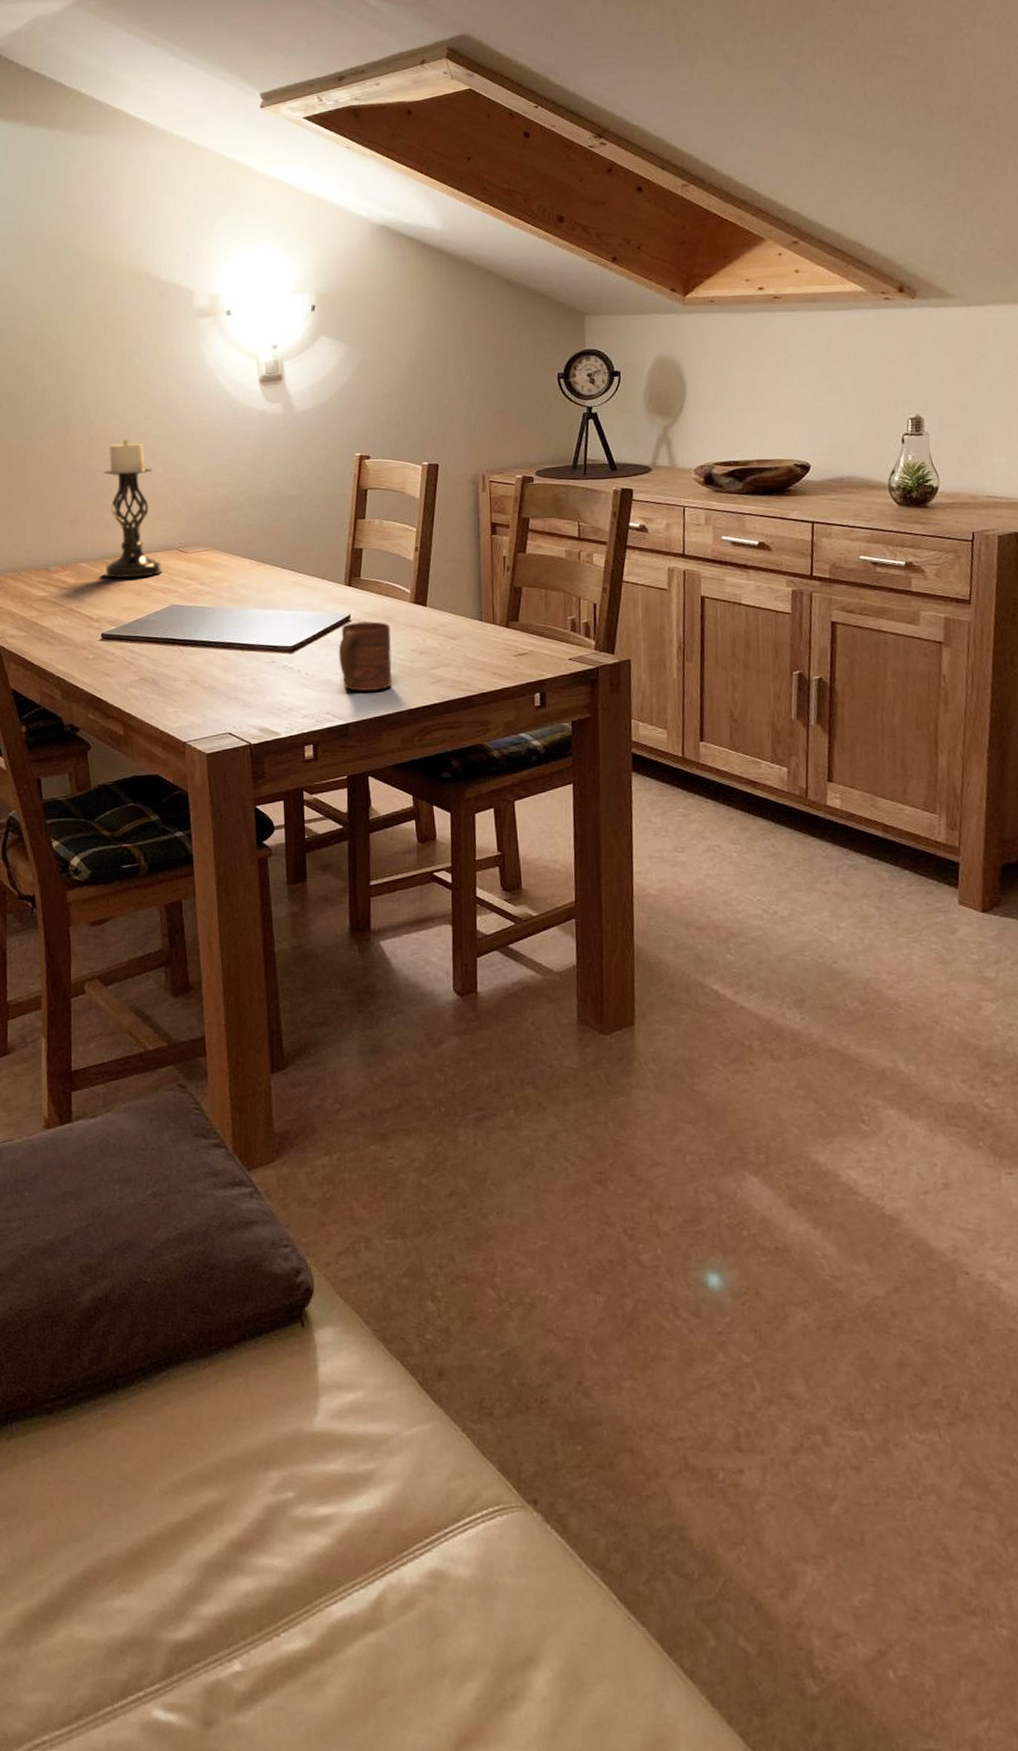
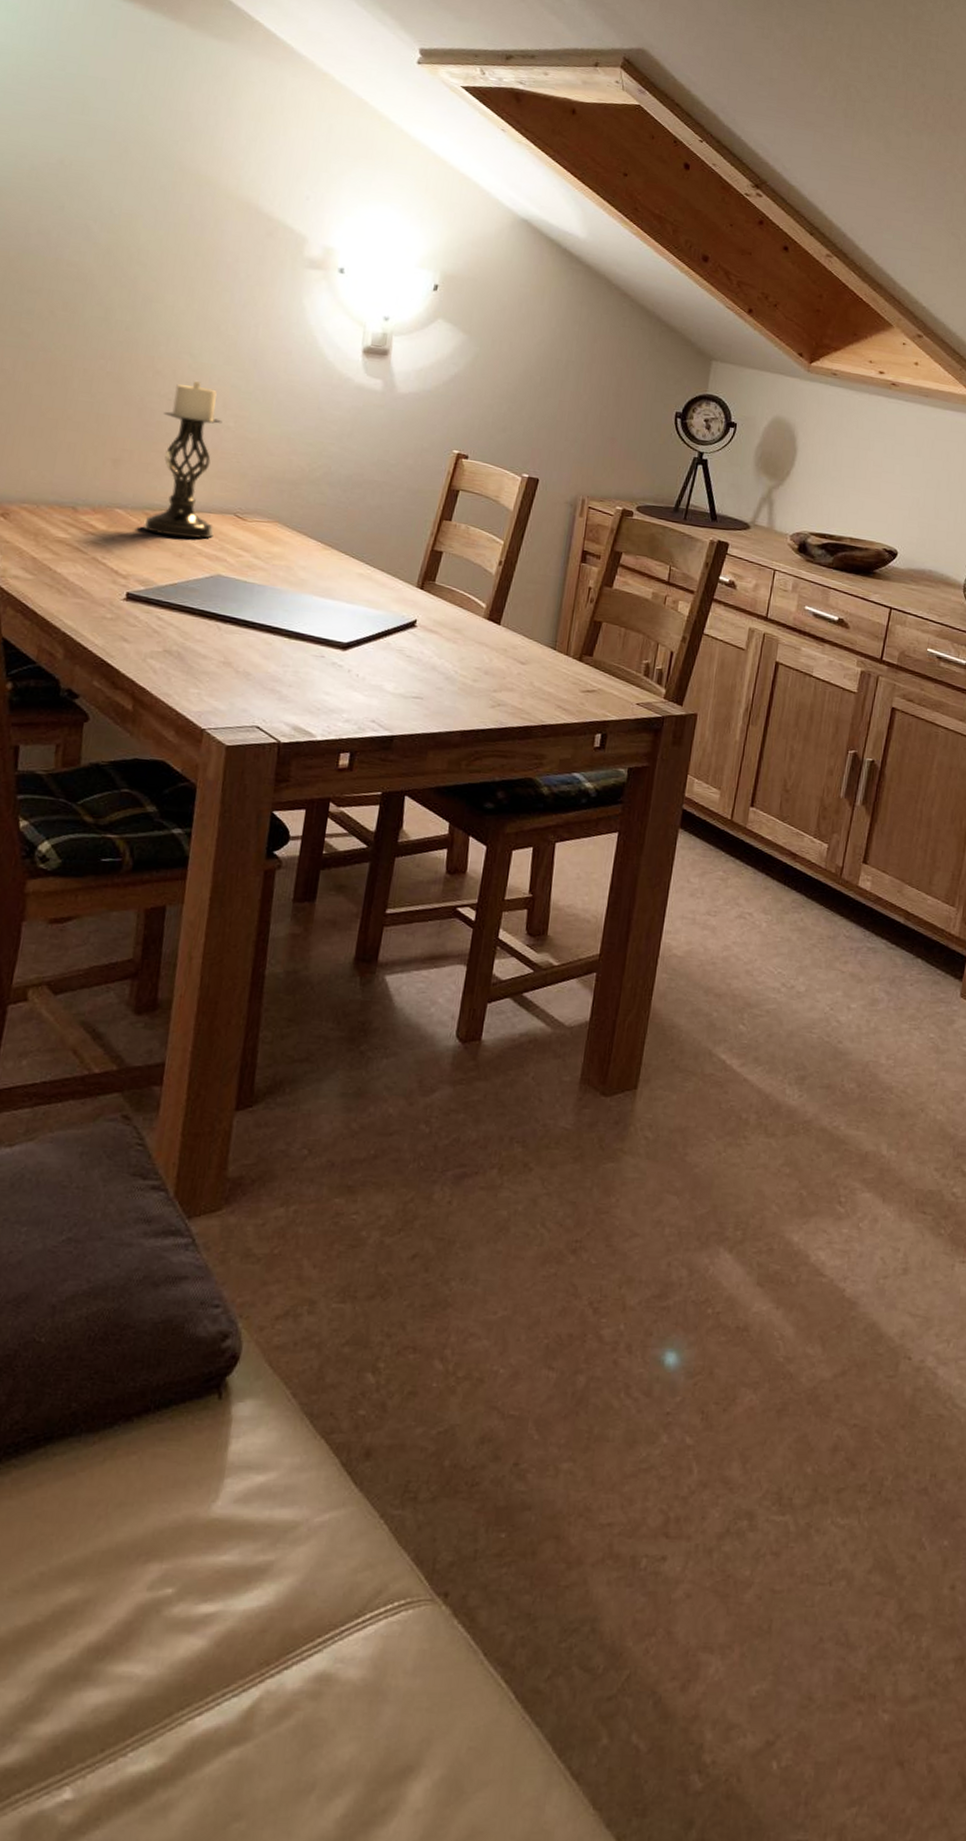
cup: present [338,620,392,692] -> none [395,628,458,706]

